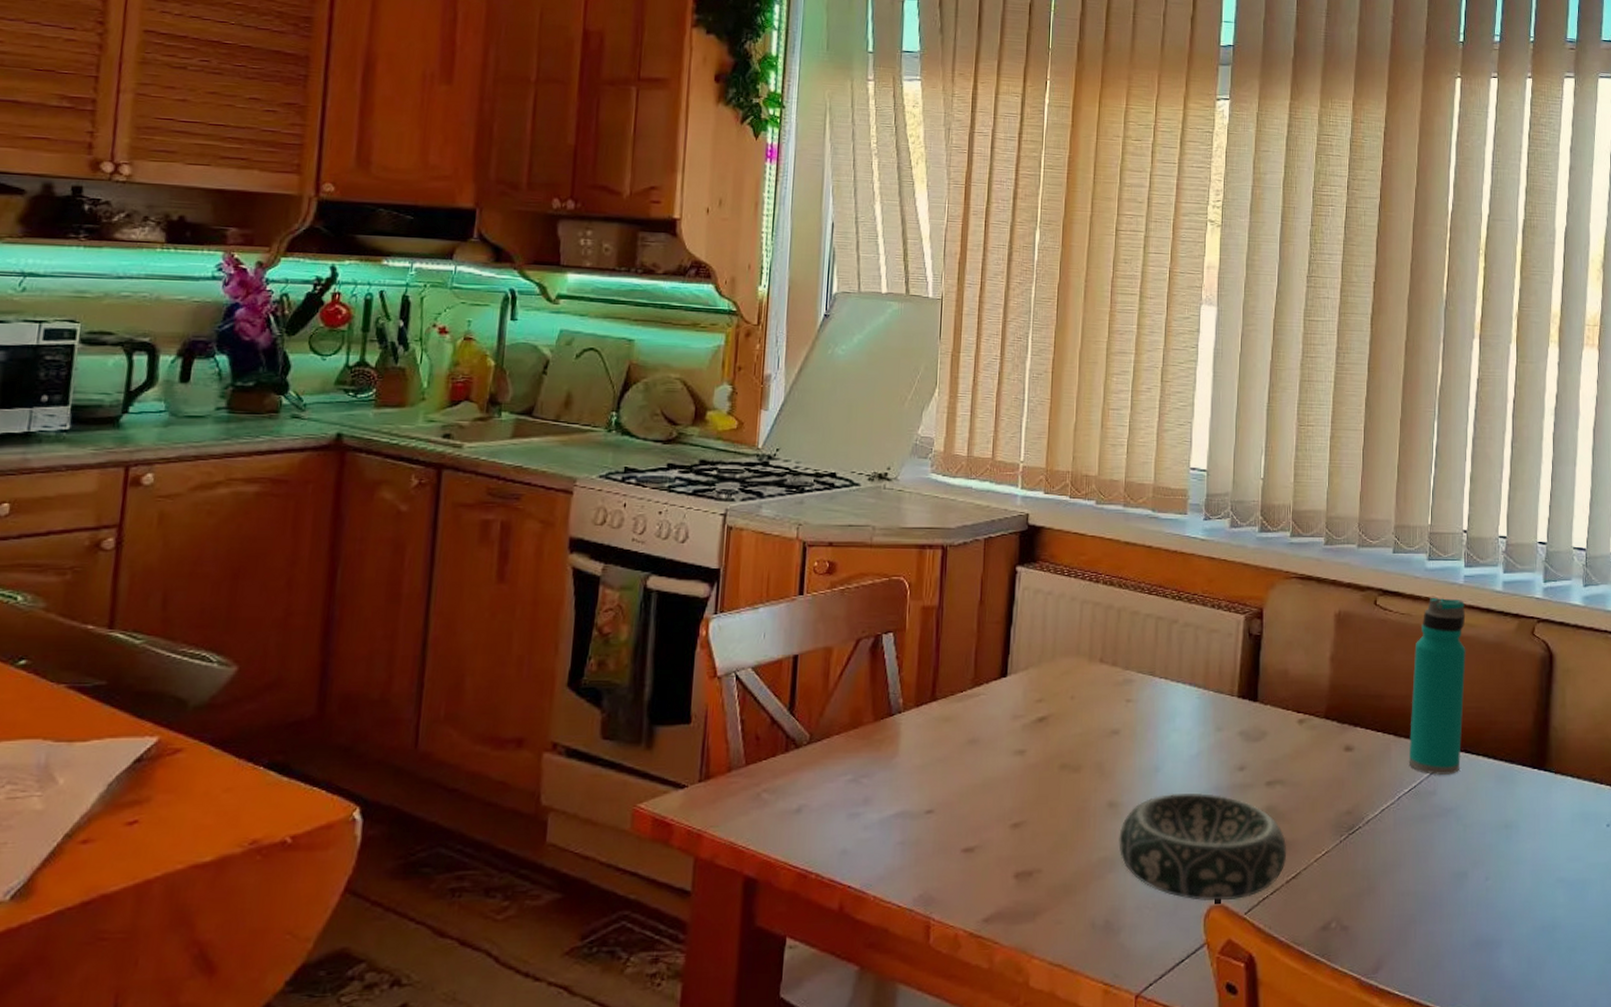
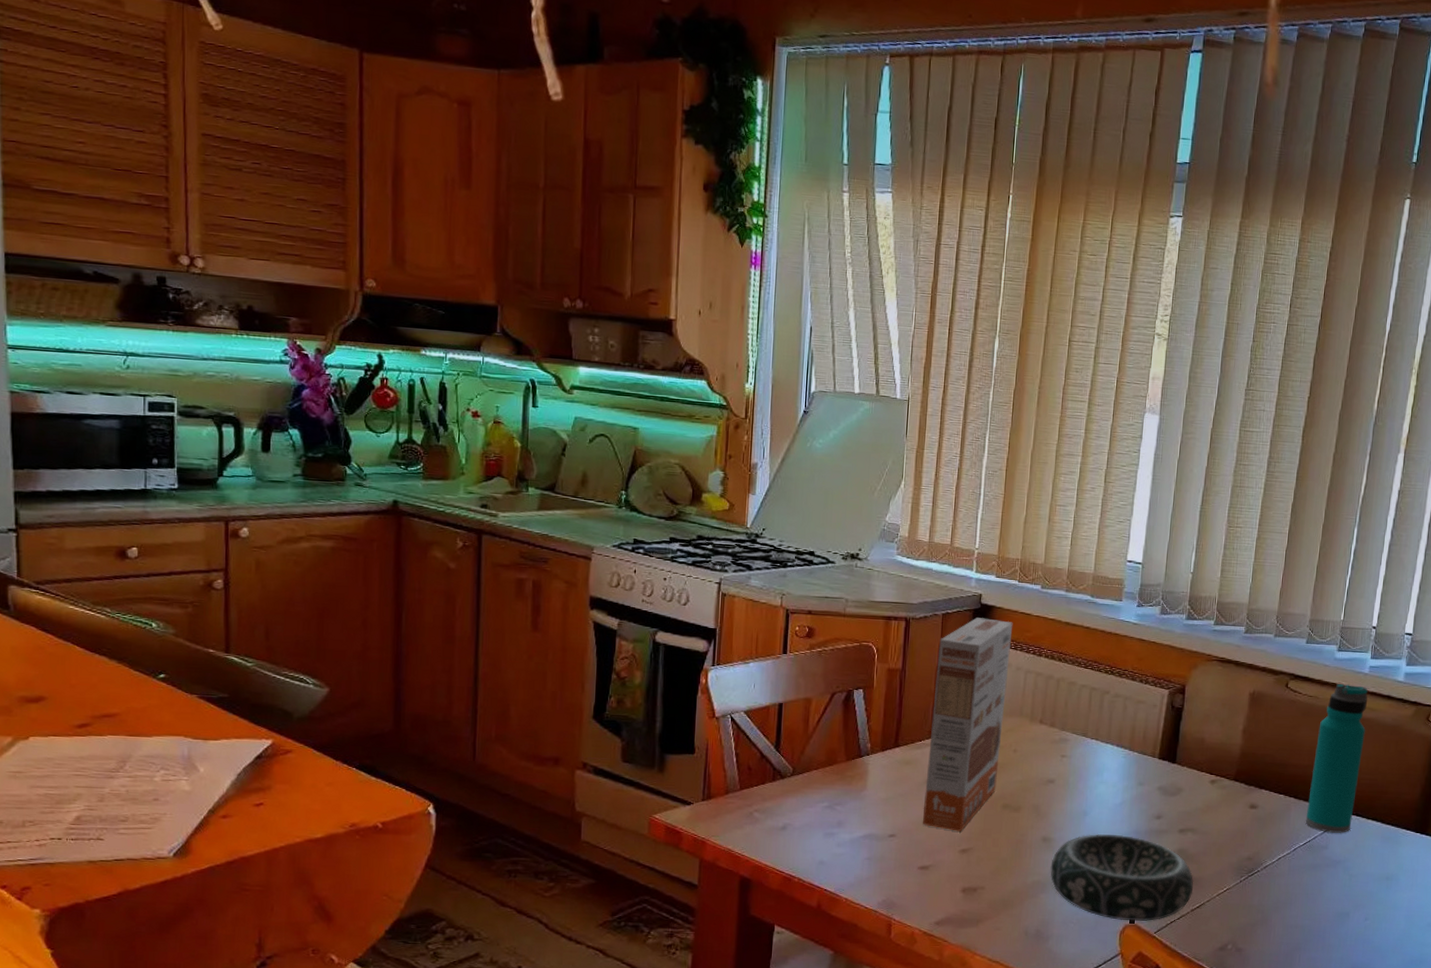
cereal box: none [966,541,1066,801] -> present [923,617,1013,832]

